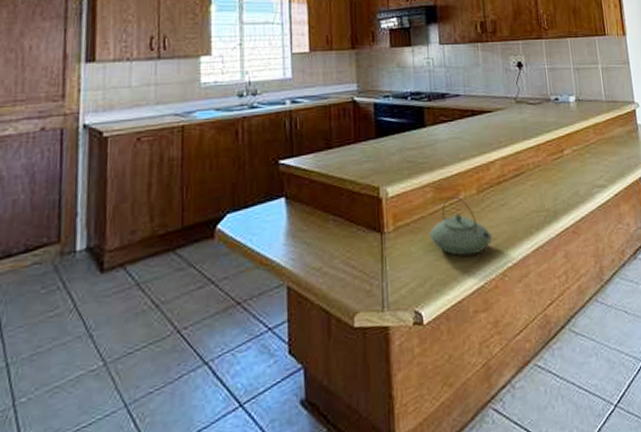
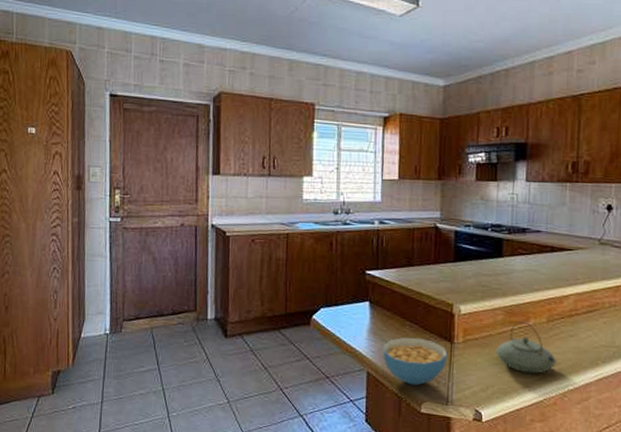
cereal bowl: none [304,233,379,295] -> present [382,337,448,386]

